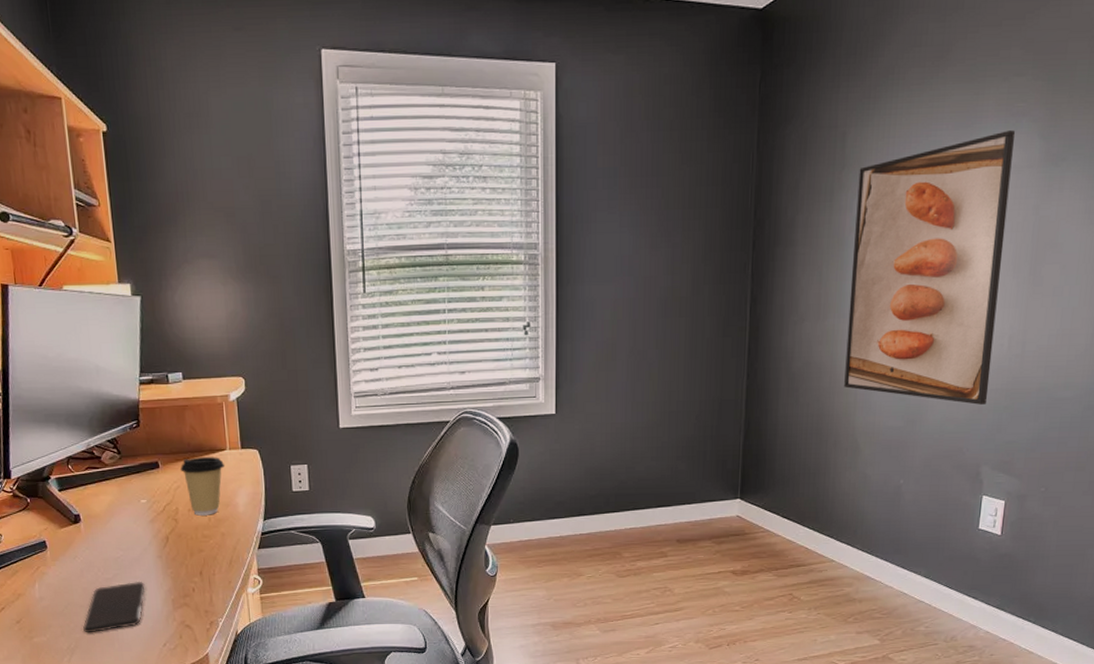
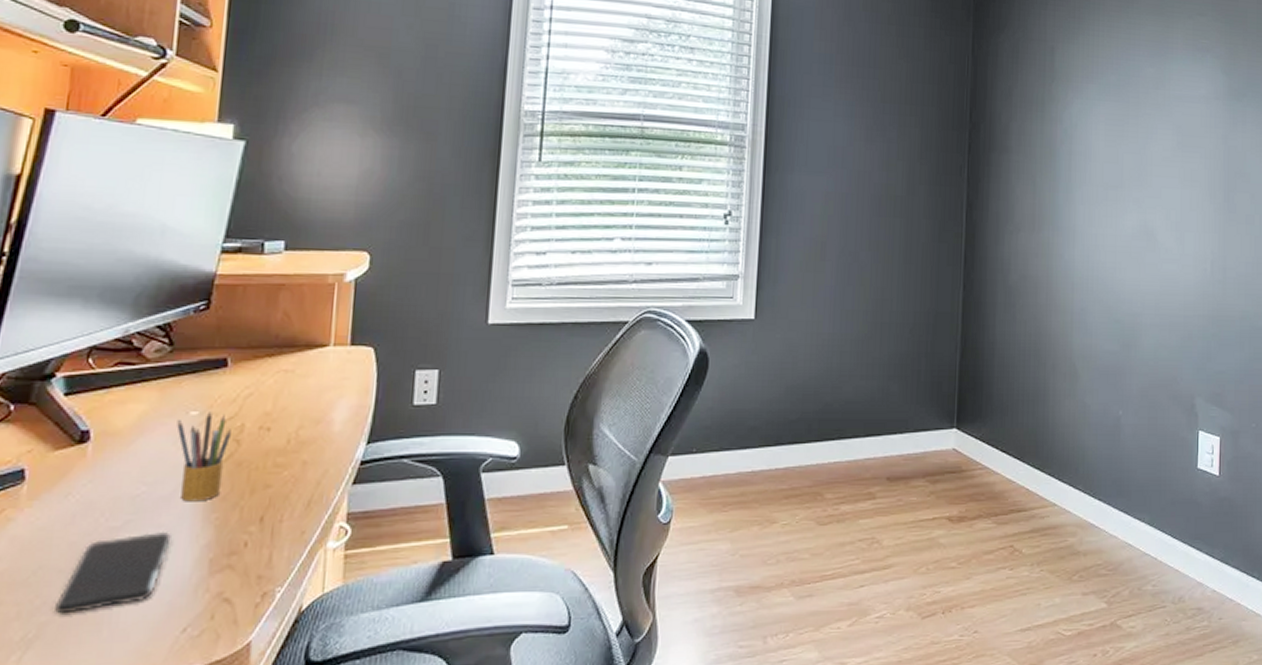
pencil box: none [134,500,171,562] -> present [176,412,231,502]
coffee cup: present [180,457,224,516] -> none [257,354,323,436]
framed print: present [844,130,1016,405] -> none [1060,63,1202,331]

